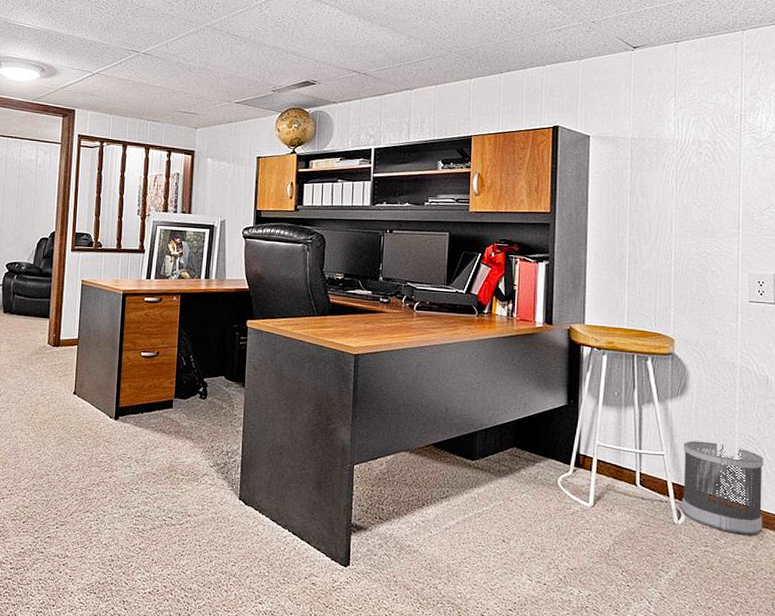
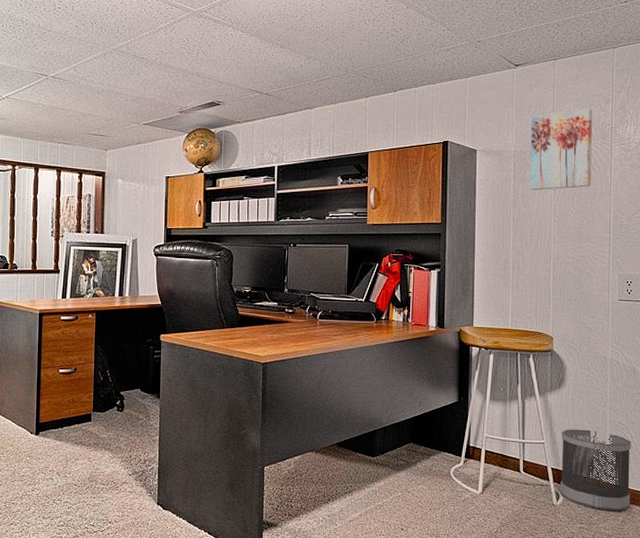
wall art: none [649,93,719,181] -> present [530,108,592,191]

